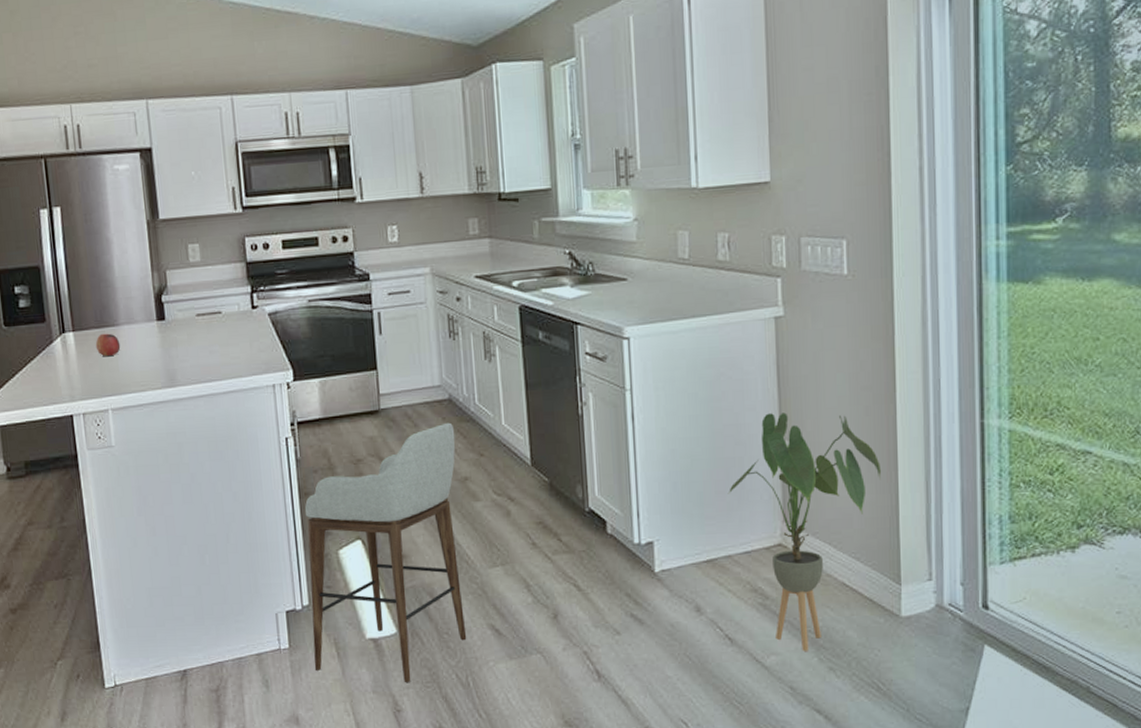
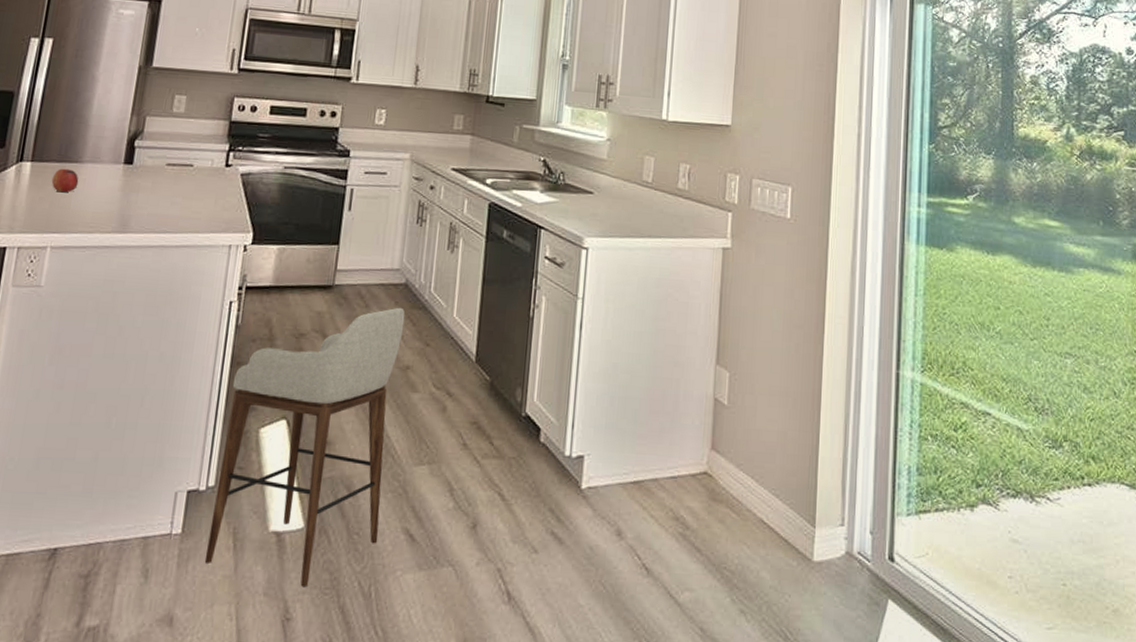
house plant: present [727,412,881,651] -> none [661,339,805,590]

